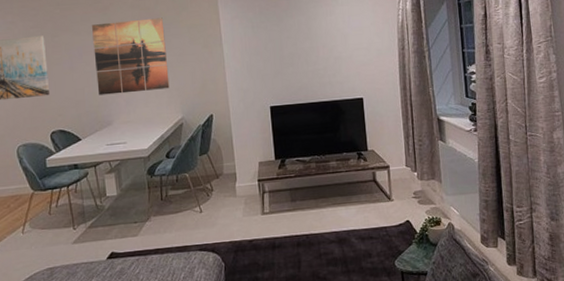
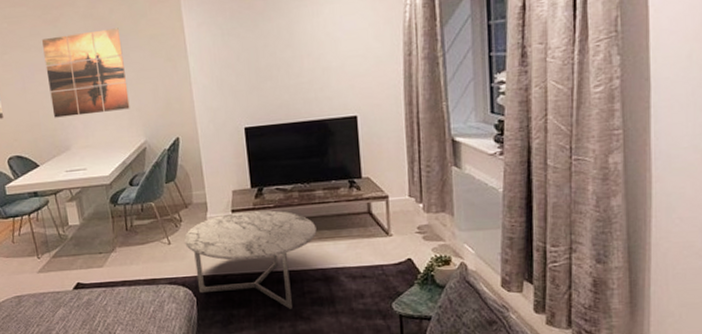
coffee table: none [215,179,331,270] -> present [184,210,317,309]

